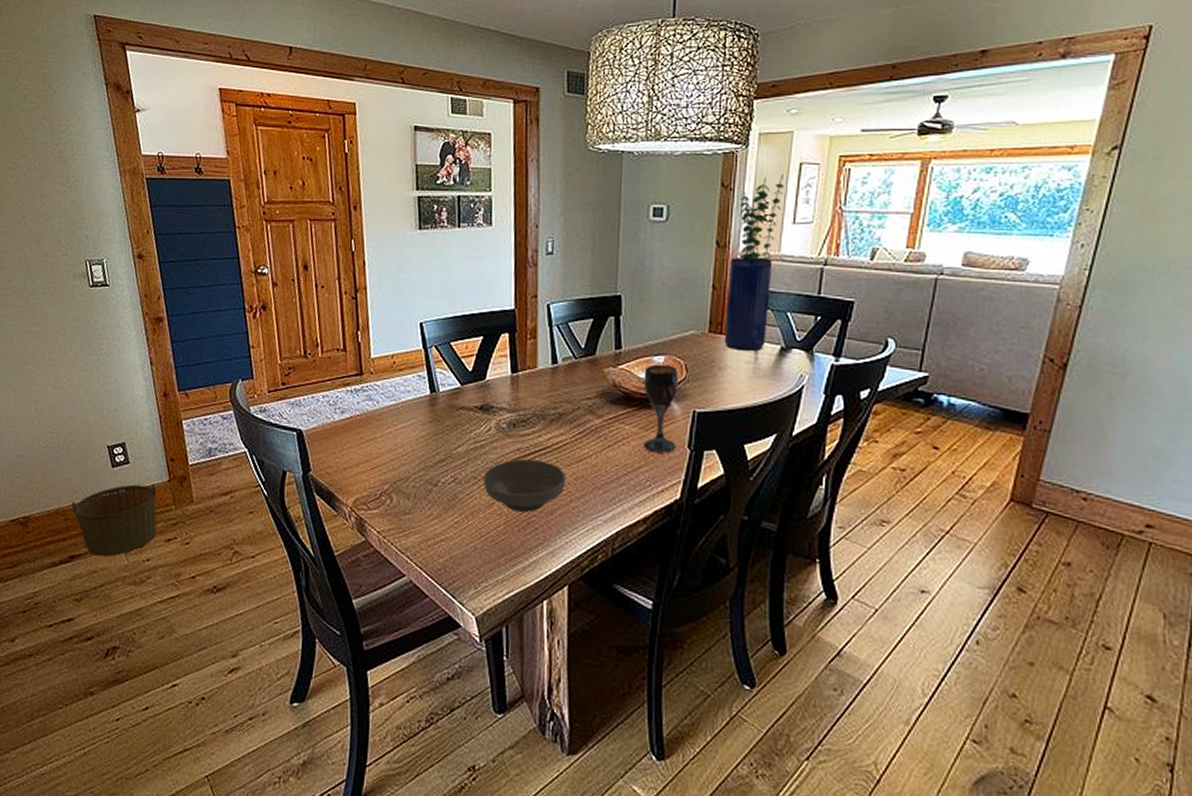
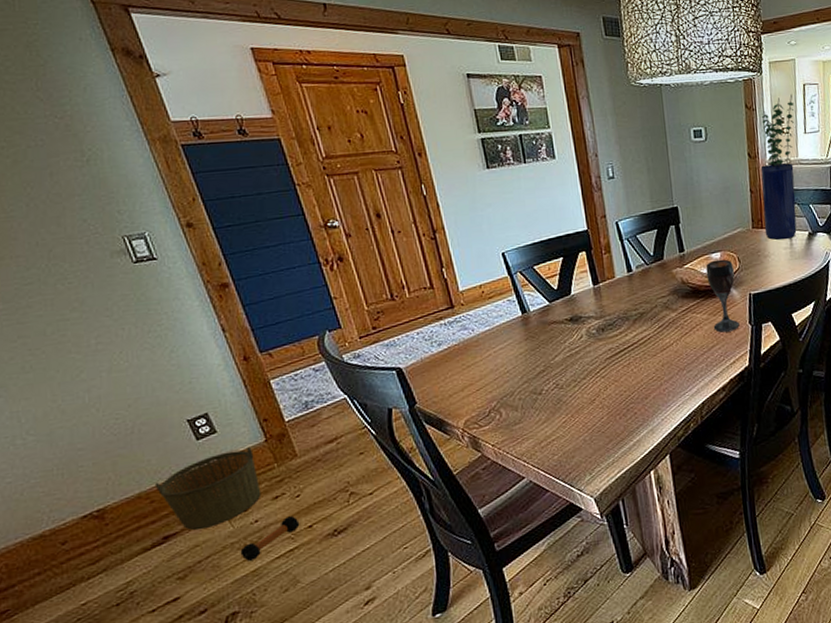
dog toy: none [129,562,185,599] -> present [240,516,300,561]
bowl: present [482,459,566,513] -> none [581,355,655,403]

